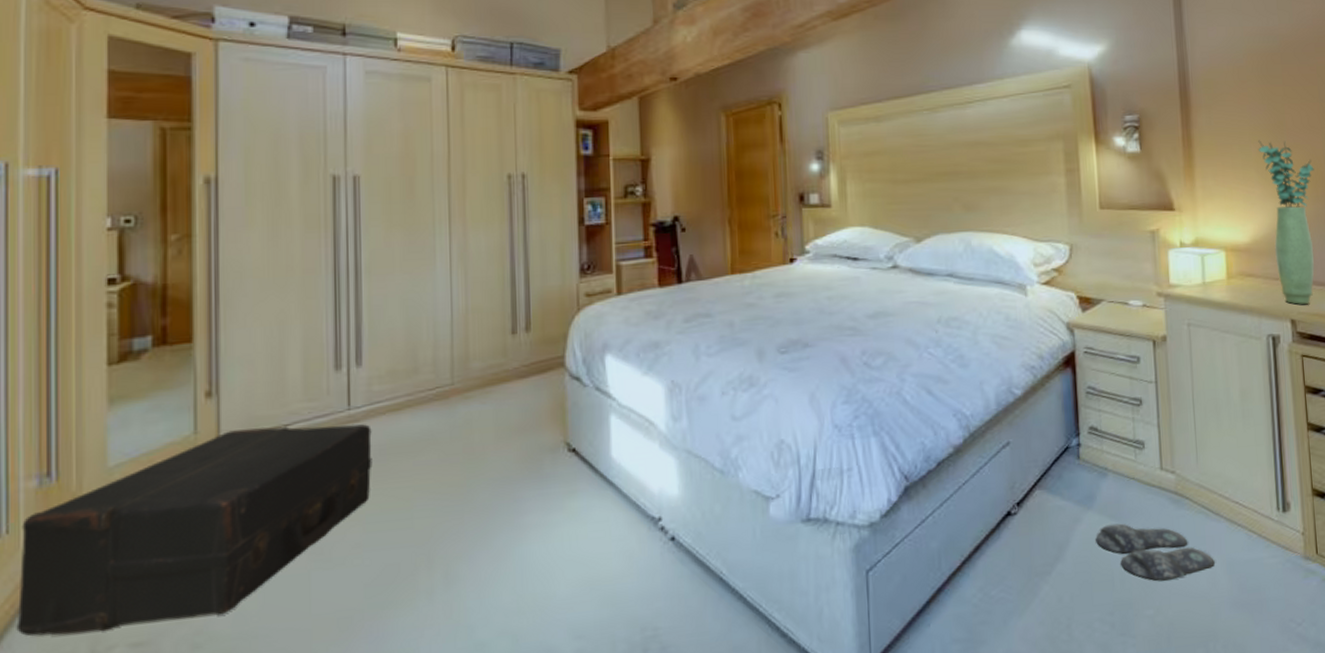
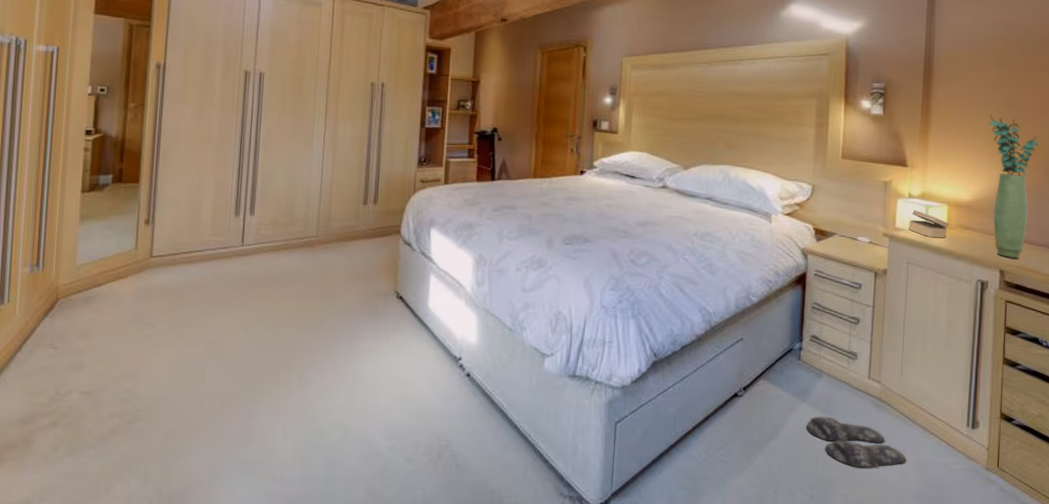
suitcase: present [16,424,372,637] -> none [9,250,257,380]
jewelry box: none [1184,261,1229,292] -> present [909,210,949,239]

